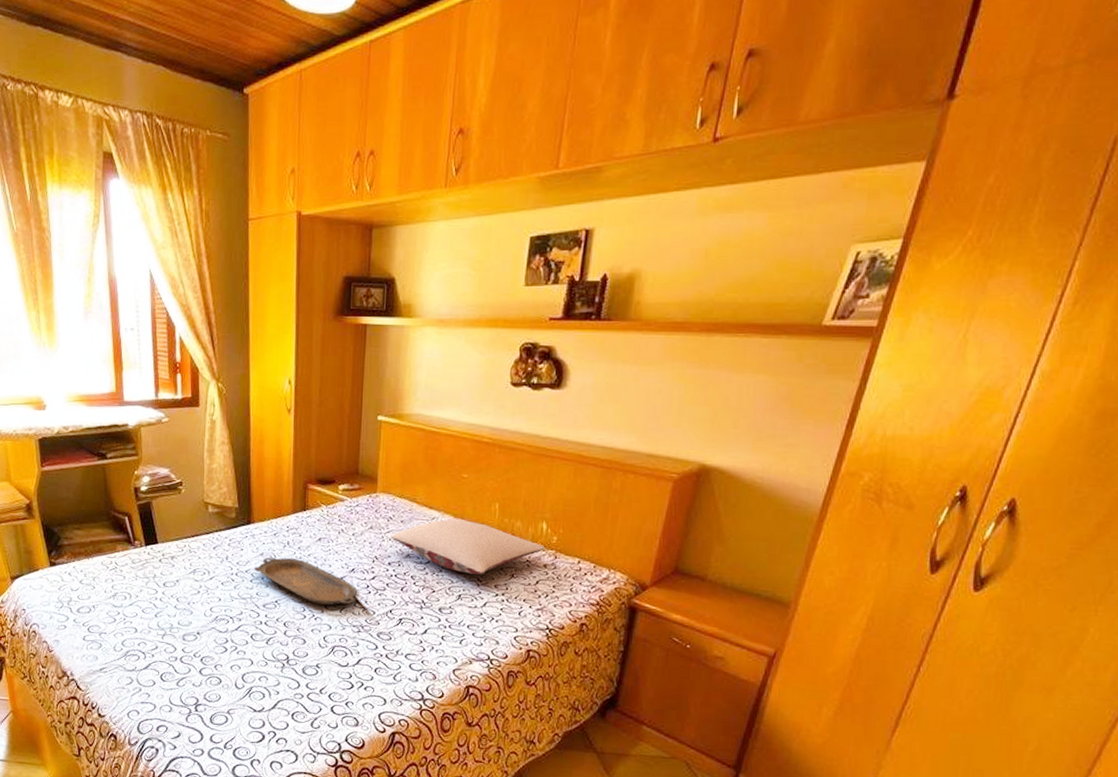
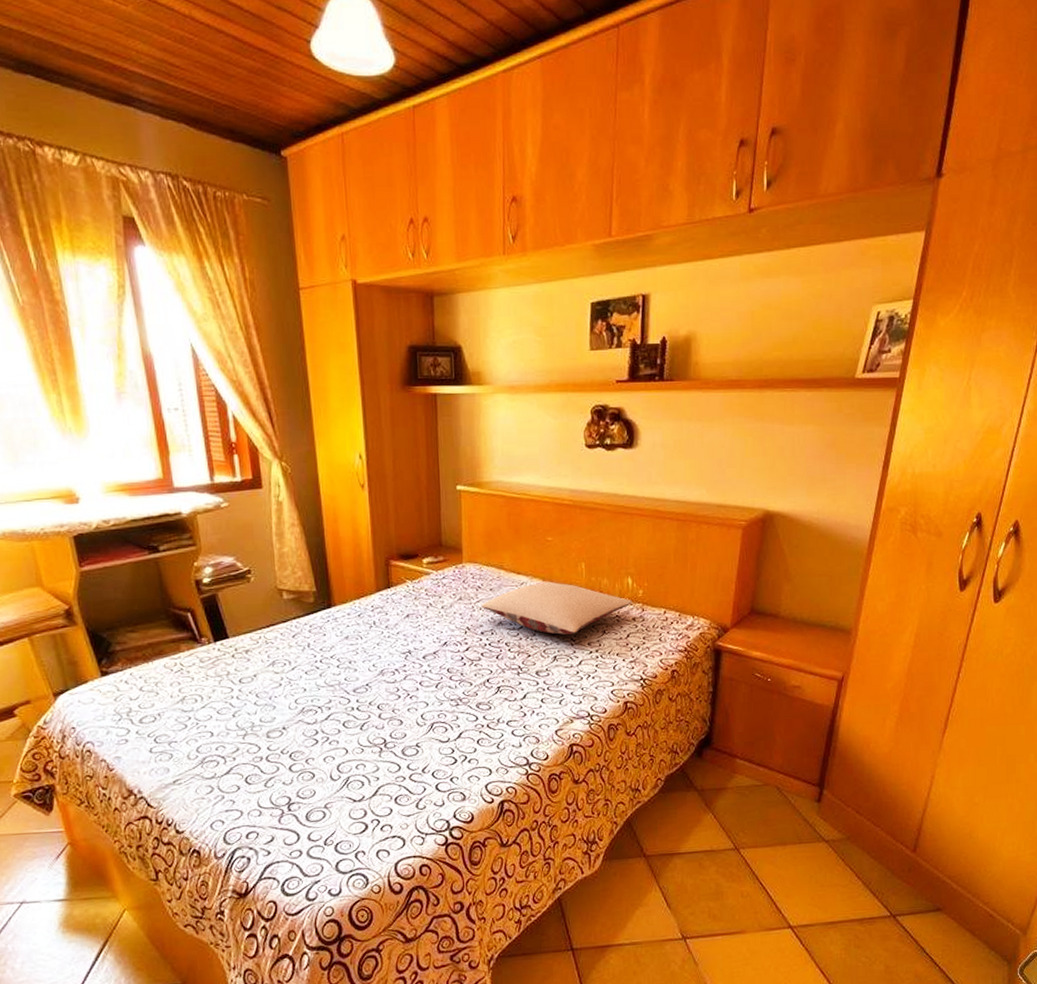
serving tray: present [253,557,357,606] -> none [339,638,452,683]

